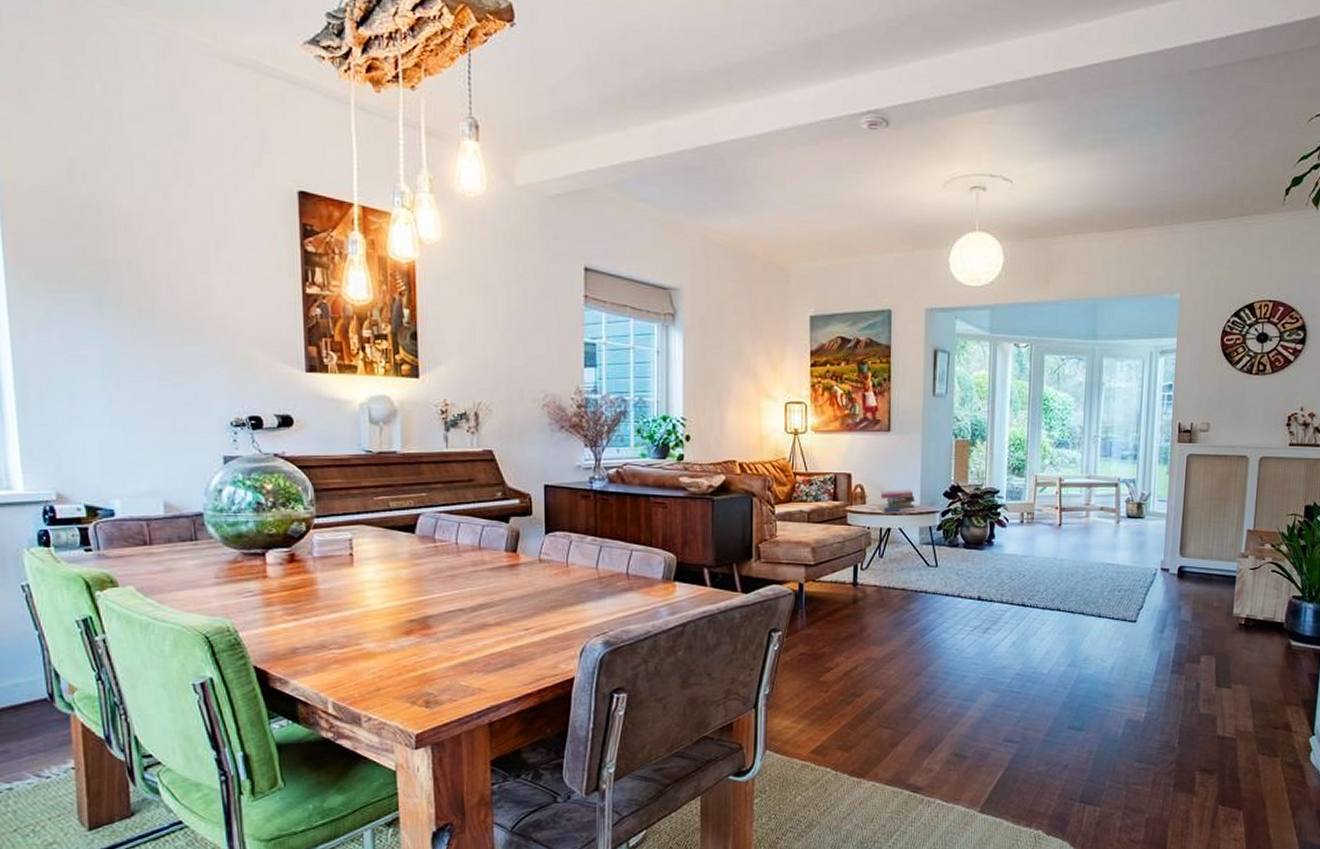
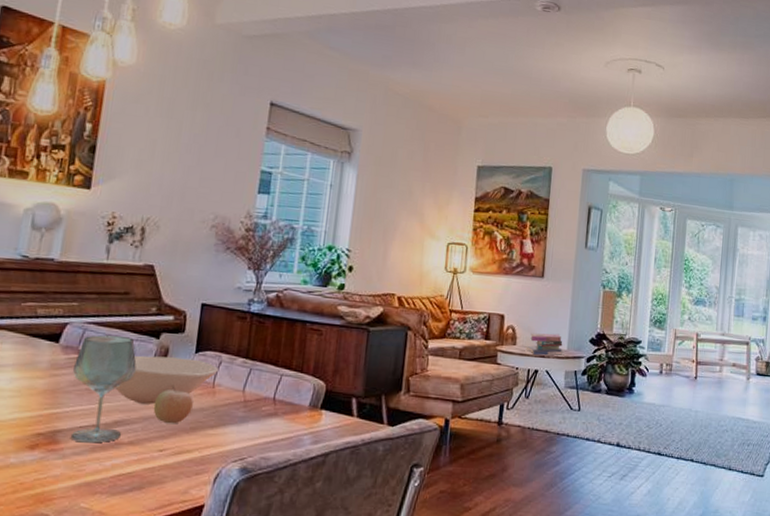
wine glass: none [432,523,491,626] -> present [70,335,137,443]
bowl: none [474,540,569,587] -> present [114,355,218,405]
fruit: none [513,566,550,604] -> present [153,384,193,424]

